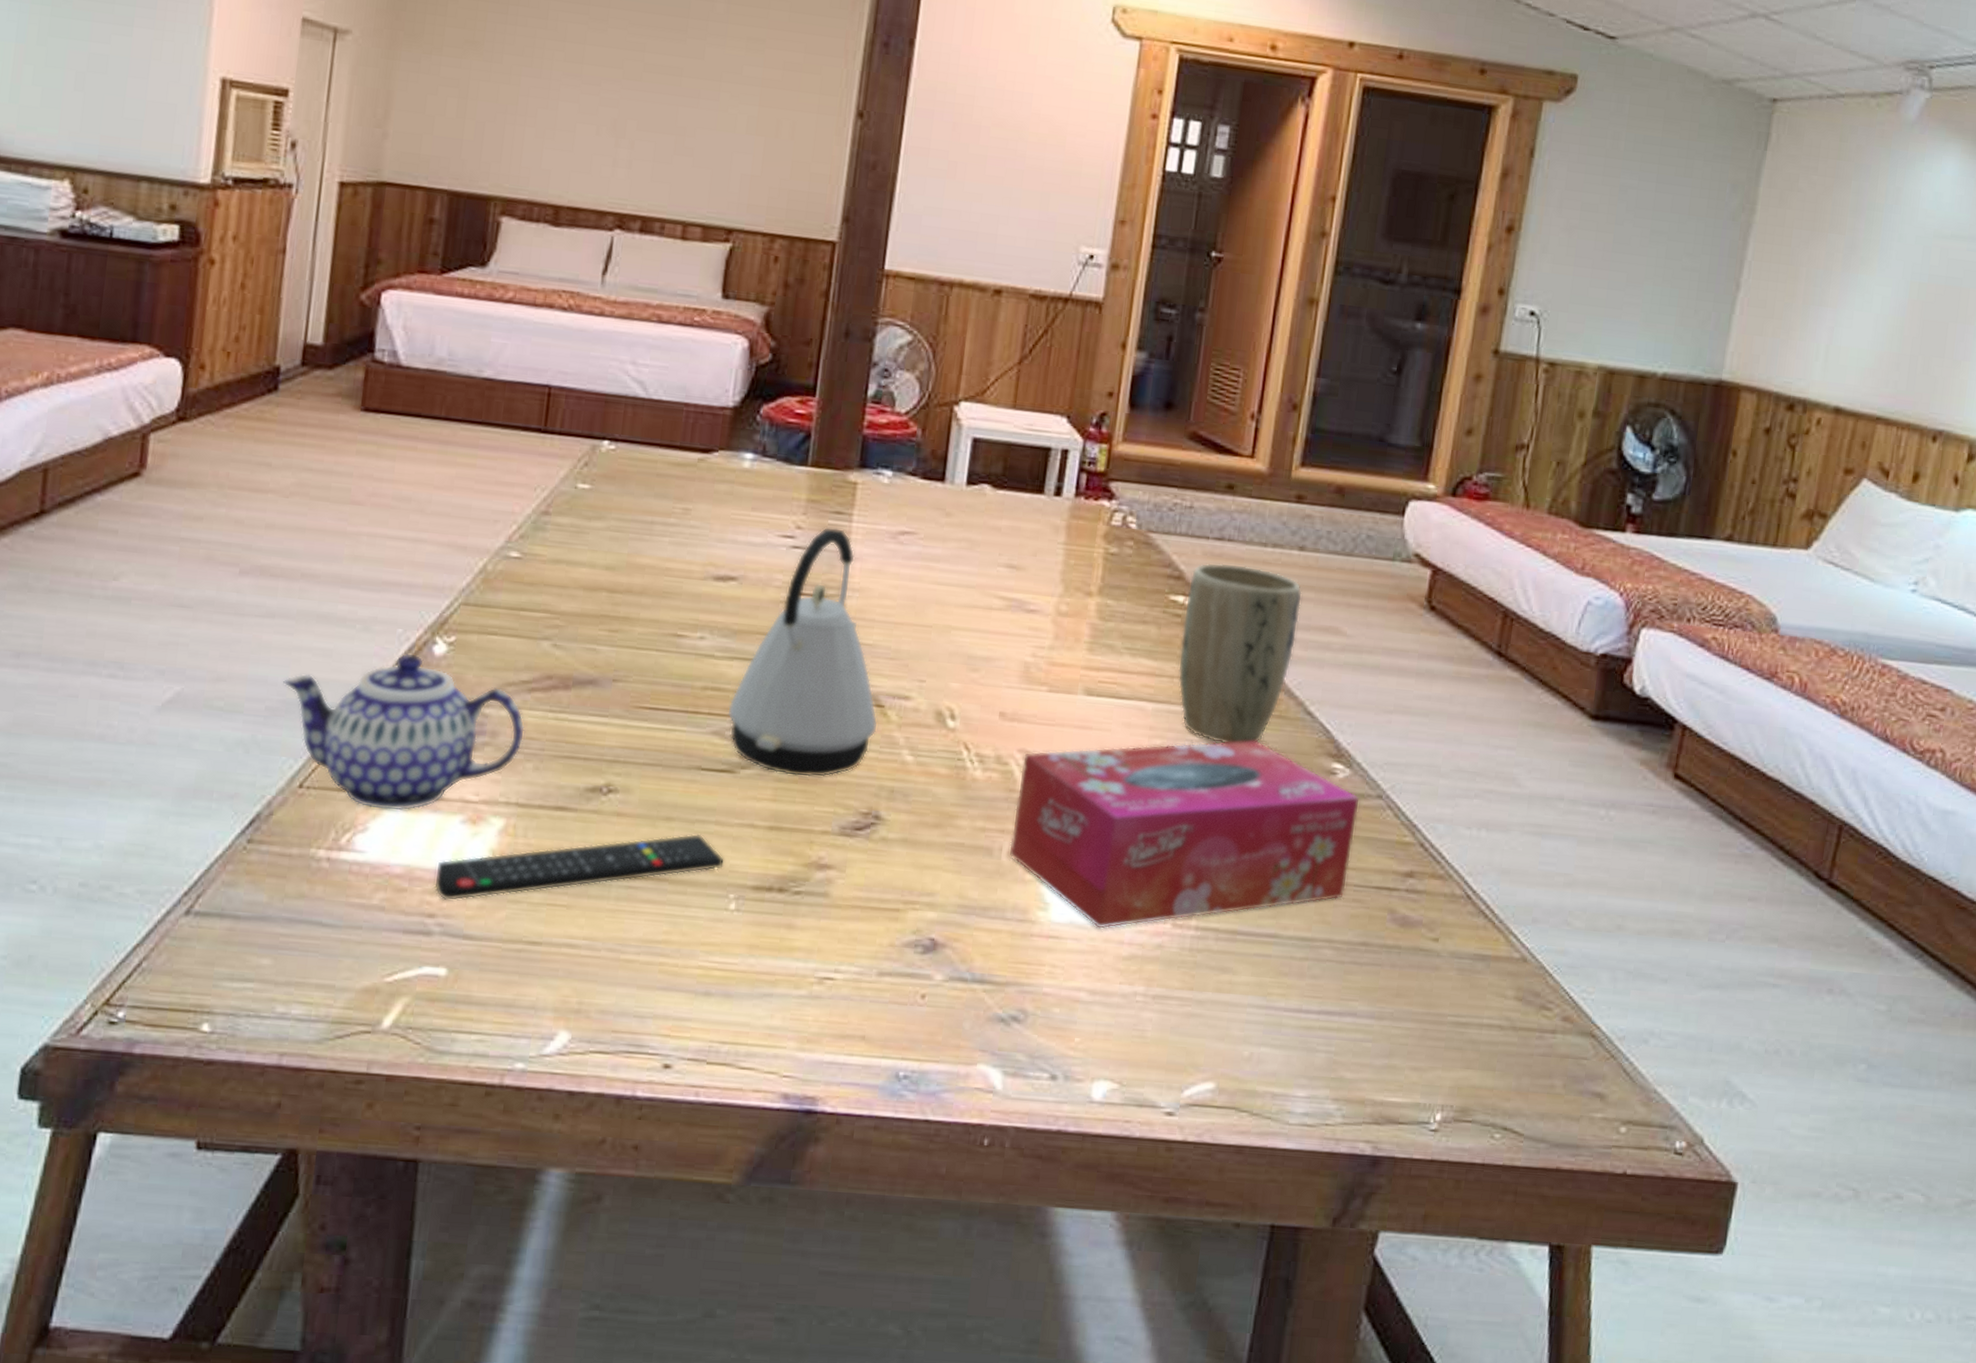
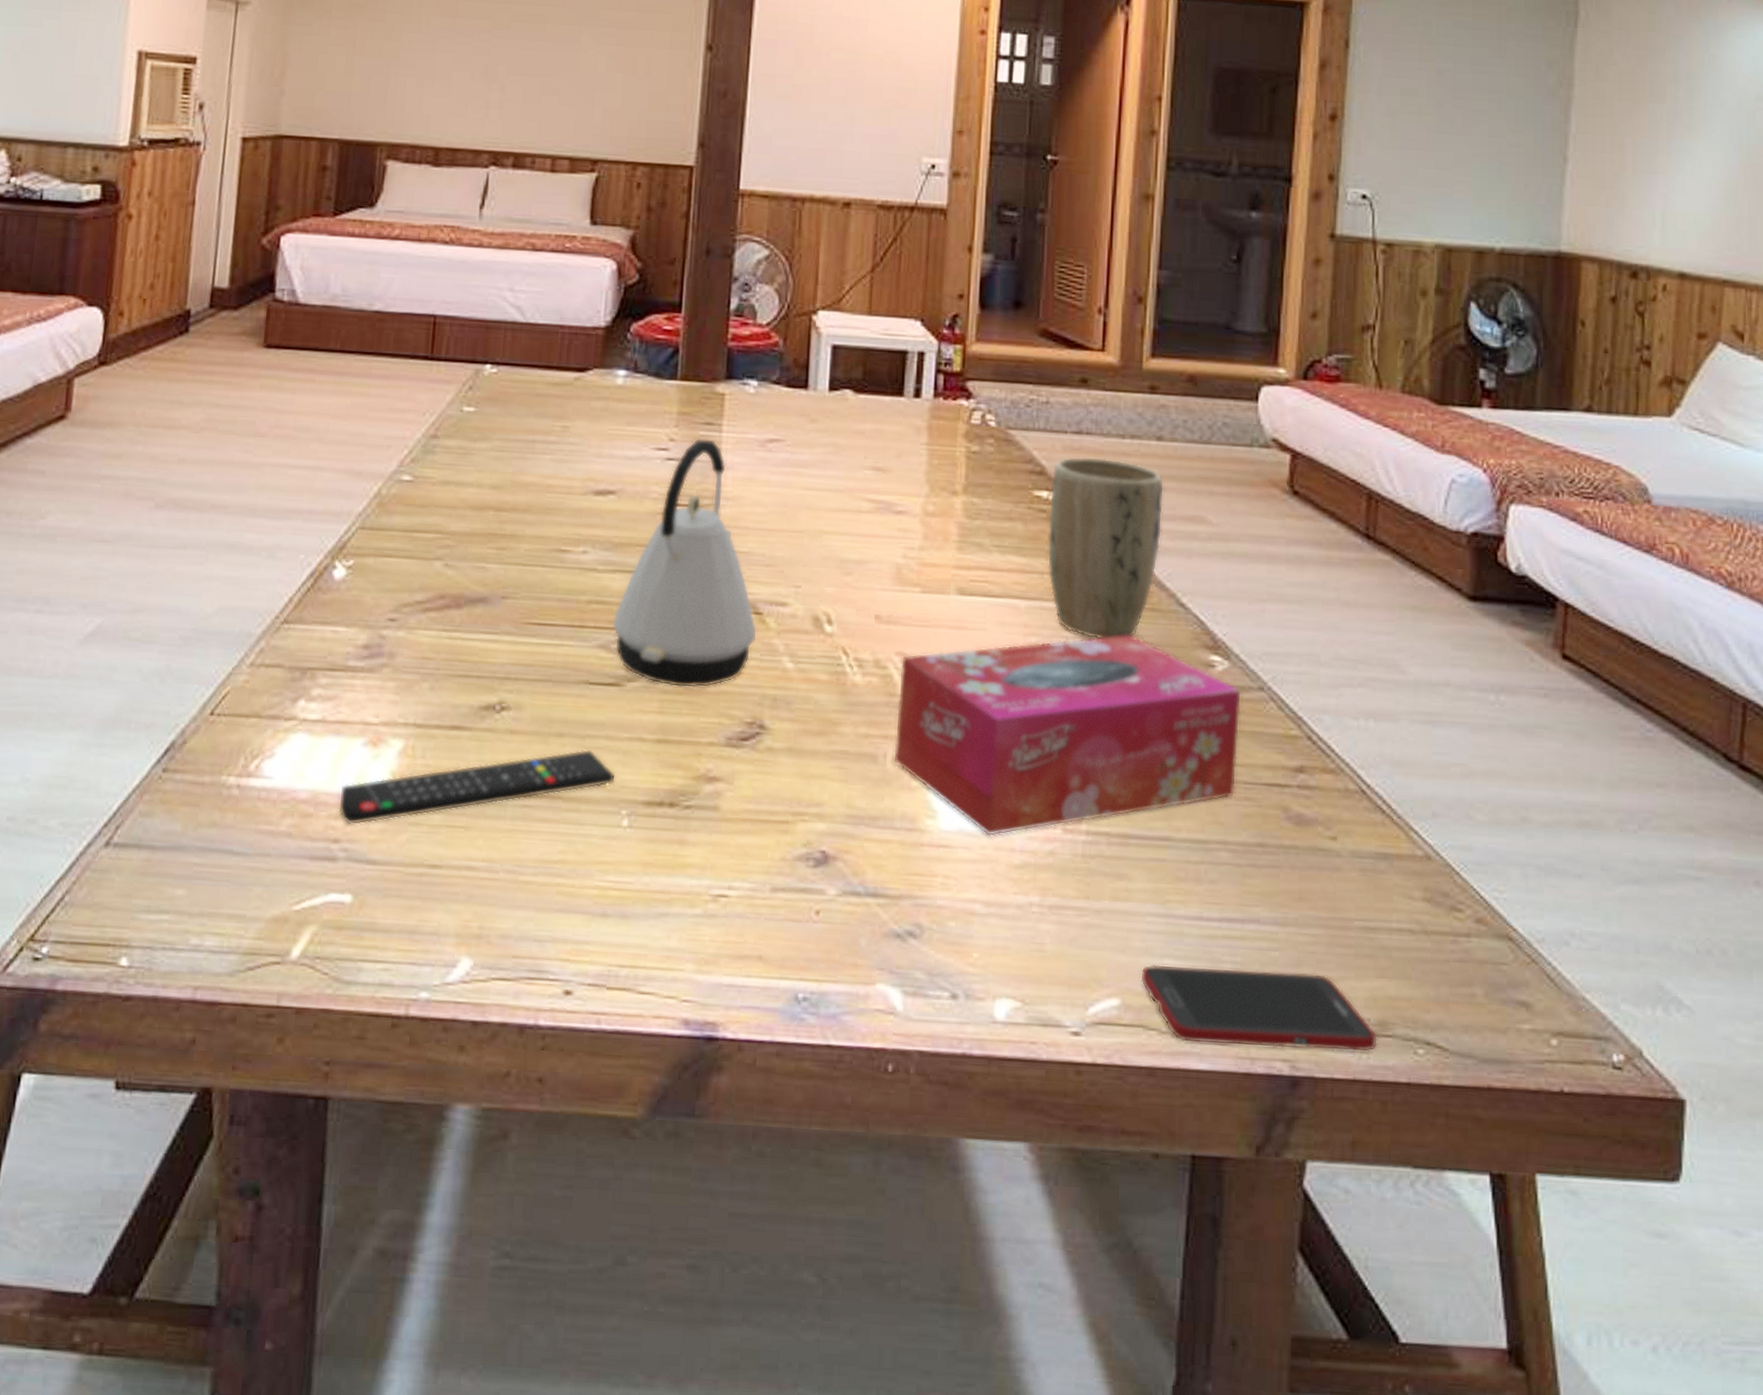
teapot: present [283,653,525,811] -> none [195,578,421,736]
cell phone: none [1237,1052,1458,1136] -> present [1141,964,1377,1053]

